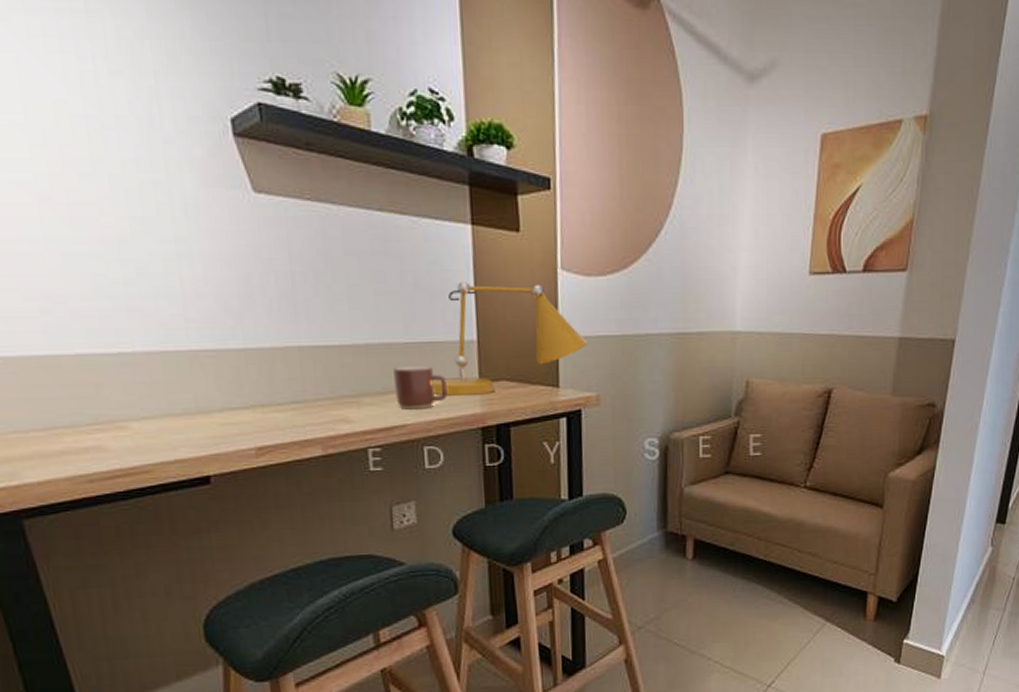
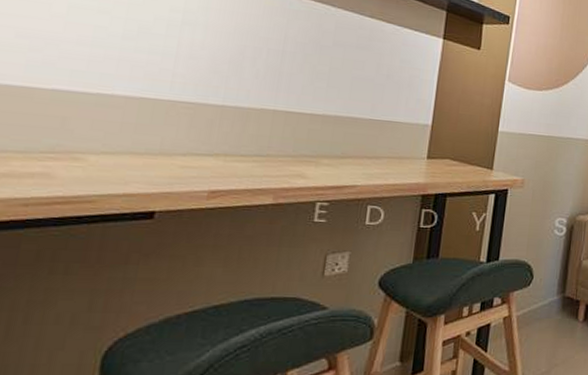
mug: present [393,366,448,410] -> none [351,137,399,174]
table lamp: present [432,282,587,397] -> none [385,79,521,169]

